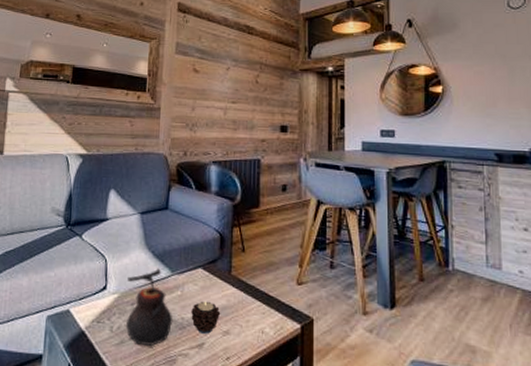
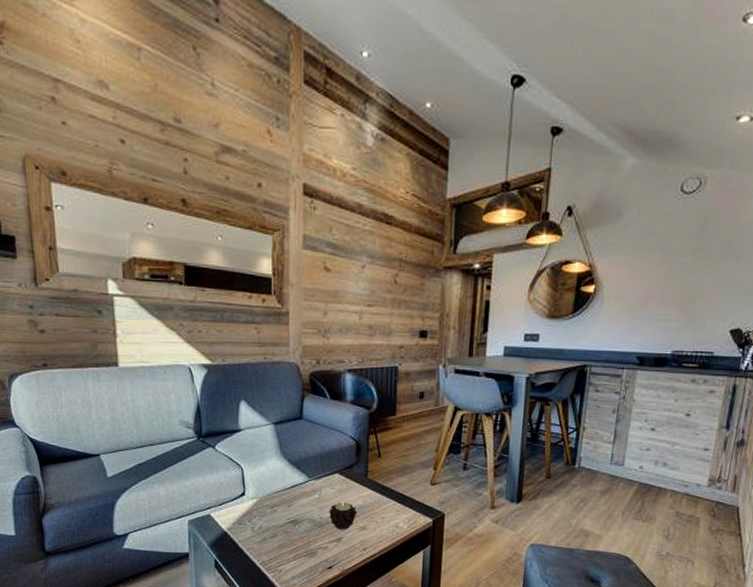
teapot: present [125,268,173,347] -> none [265,475,312,543]

